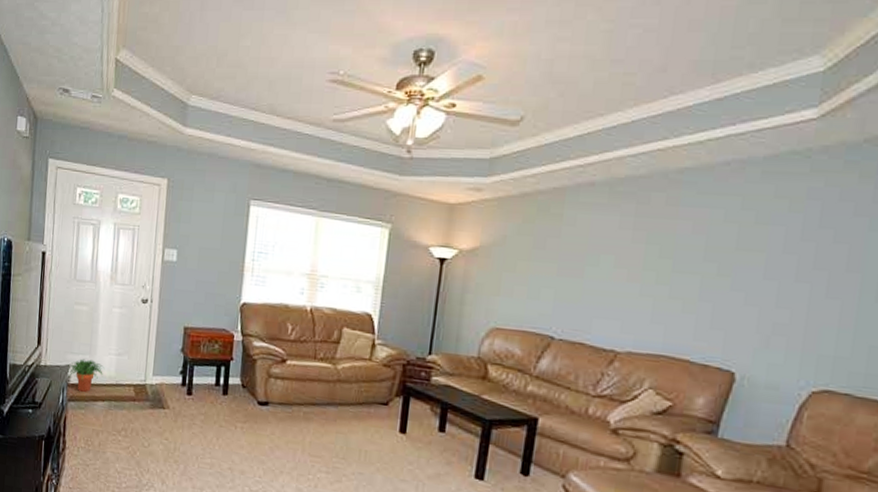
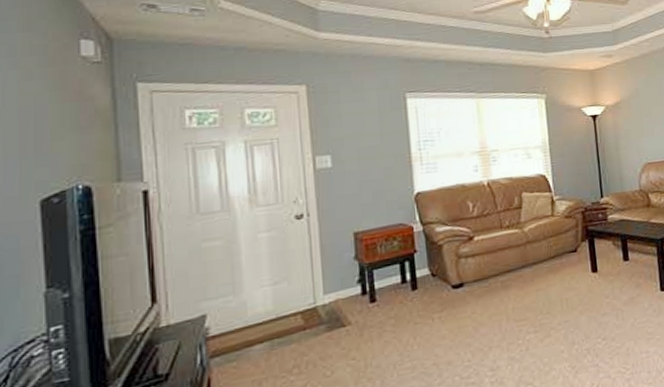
potted plant: present [67,359,104,392] -> none [203,299,256,342]

